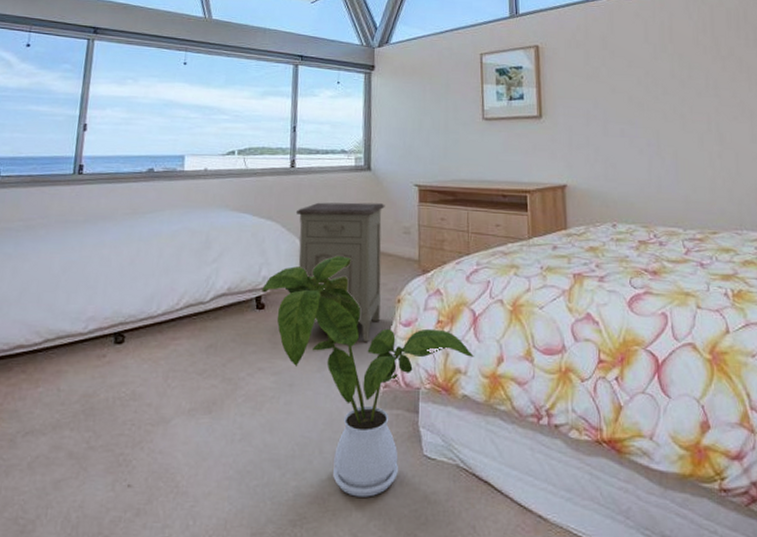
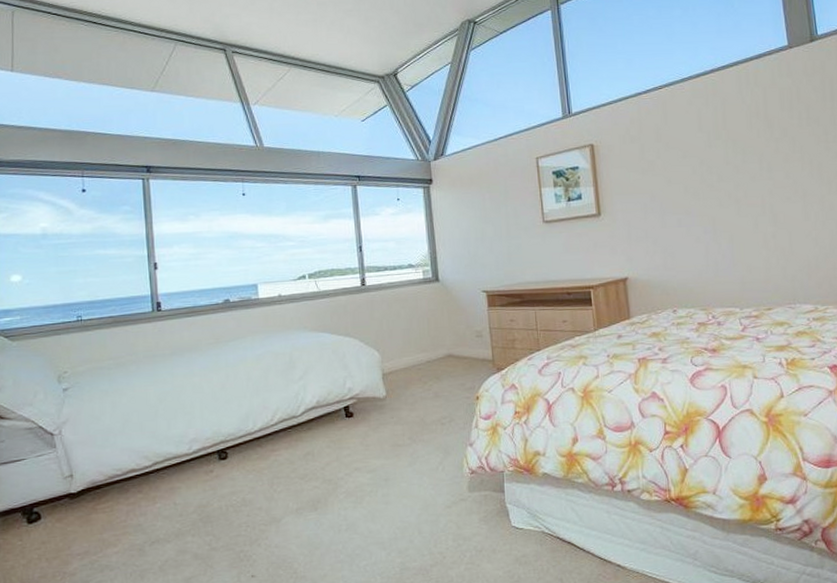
house plant: present [262,255,474,497] -> none [349,362,551,566]
nightstand: present [295,202,385,343] -> none [371,311,462,437]

